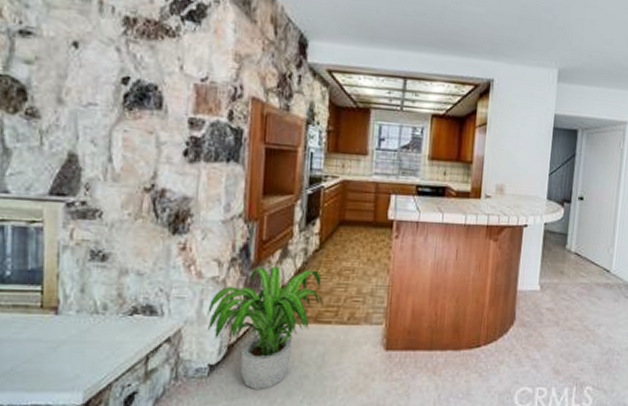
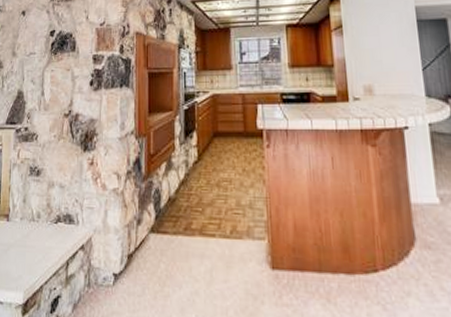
potted plant: present [207,266,323,391] -> none [111,178,206,305]

